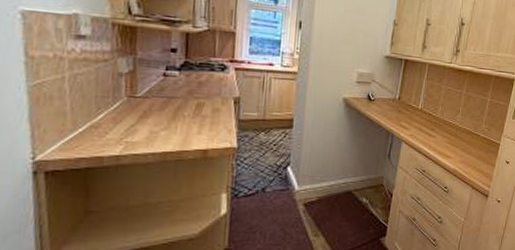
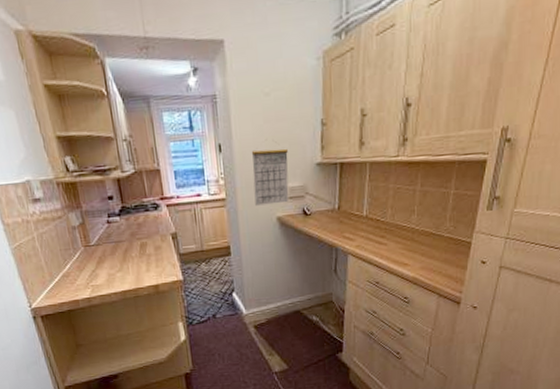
calendar: none [325,30,362,86] -> present [251,141,289,206]

